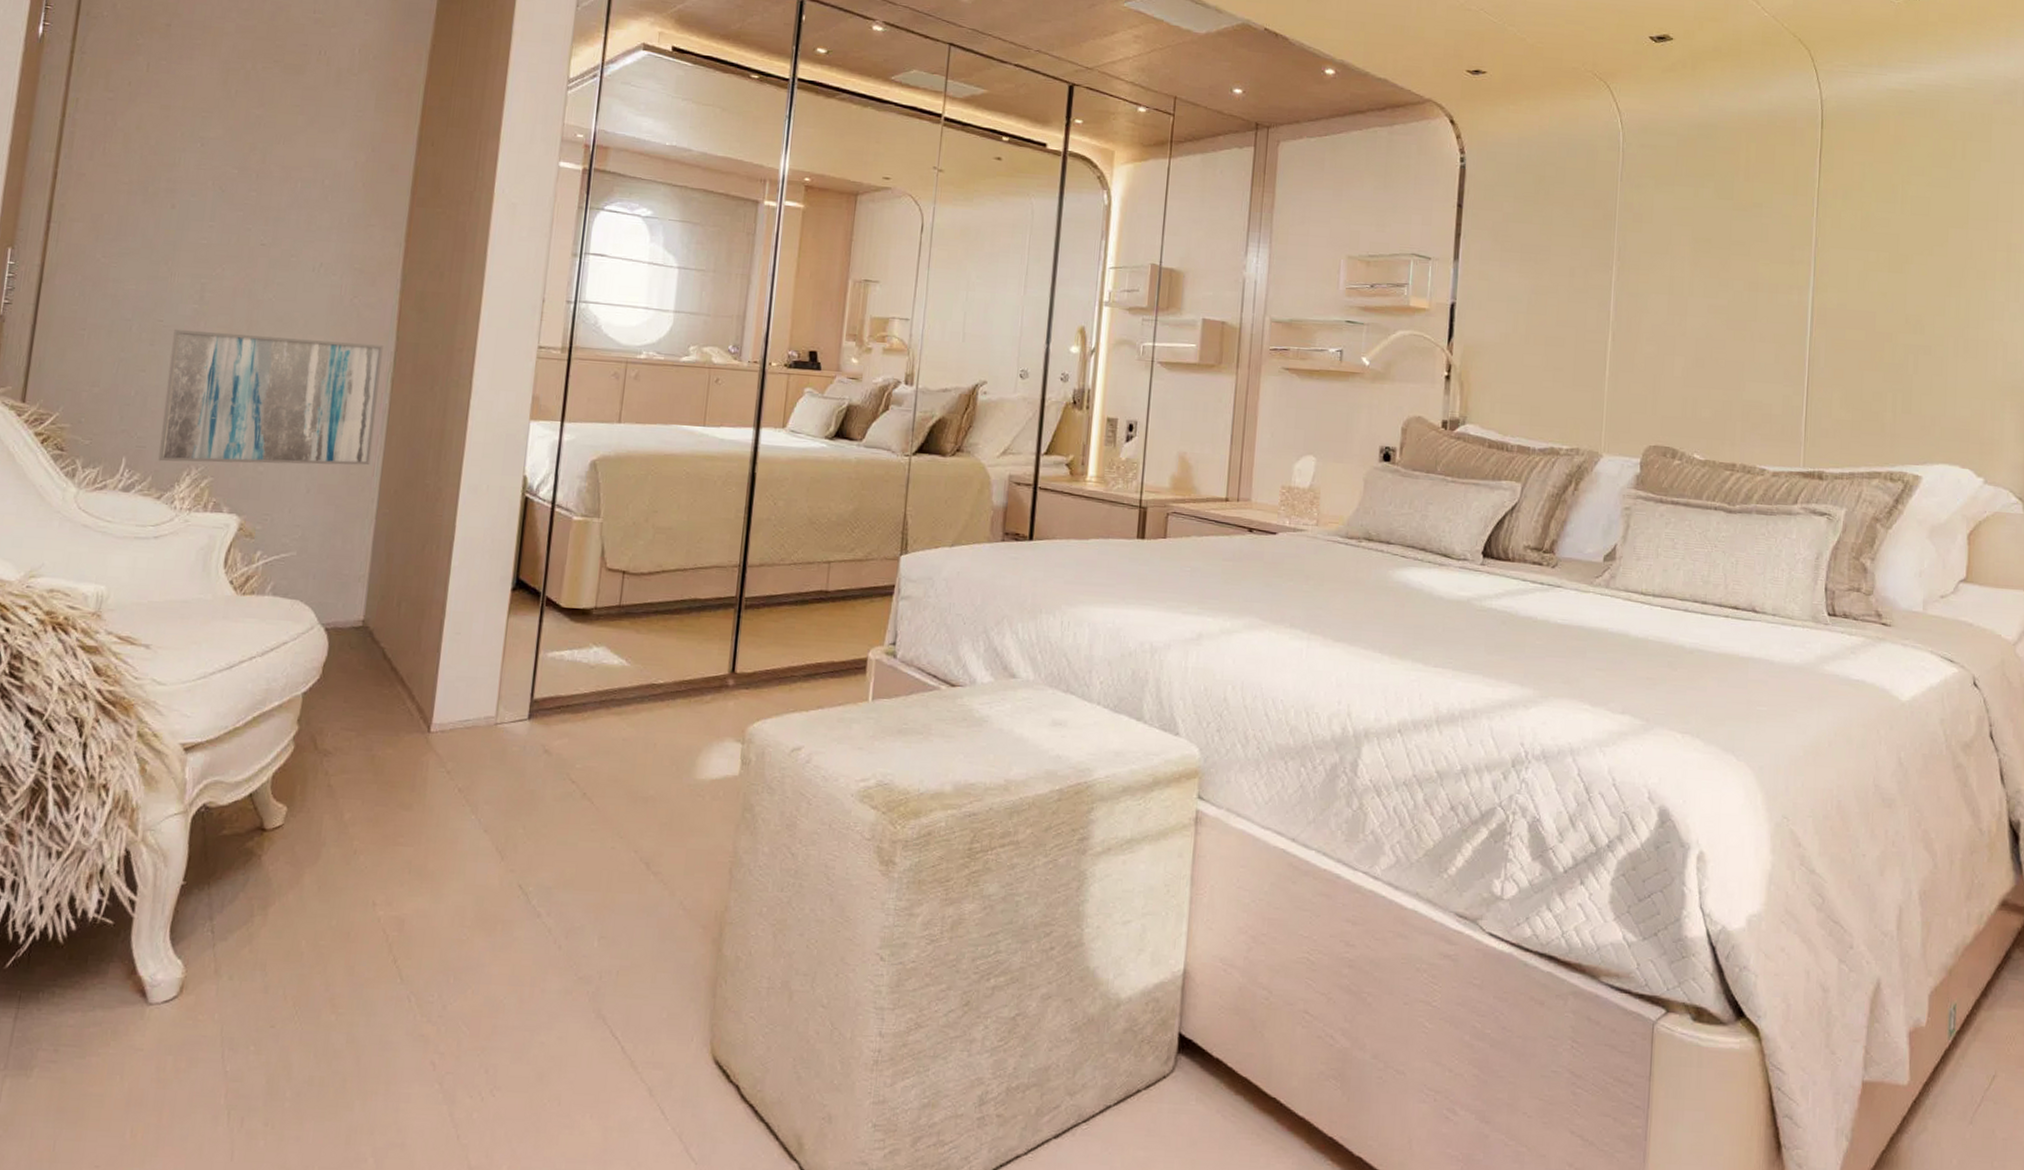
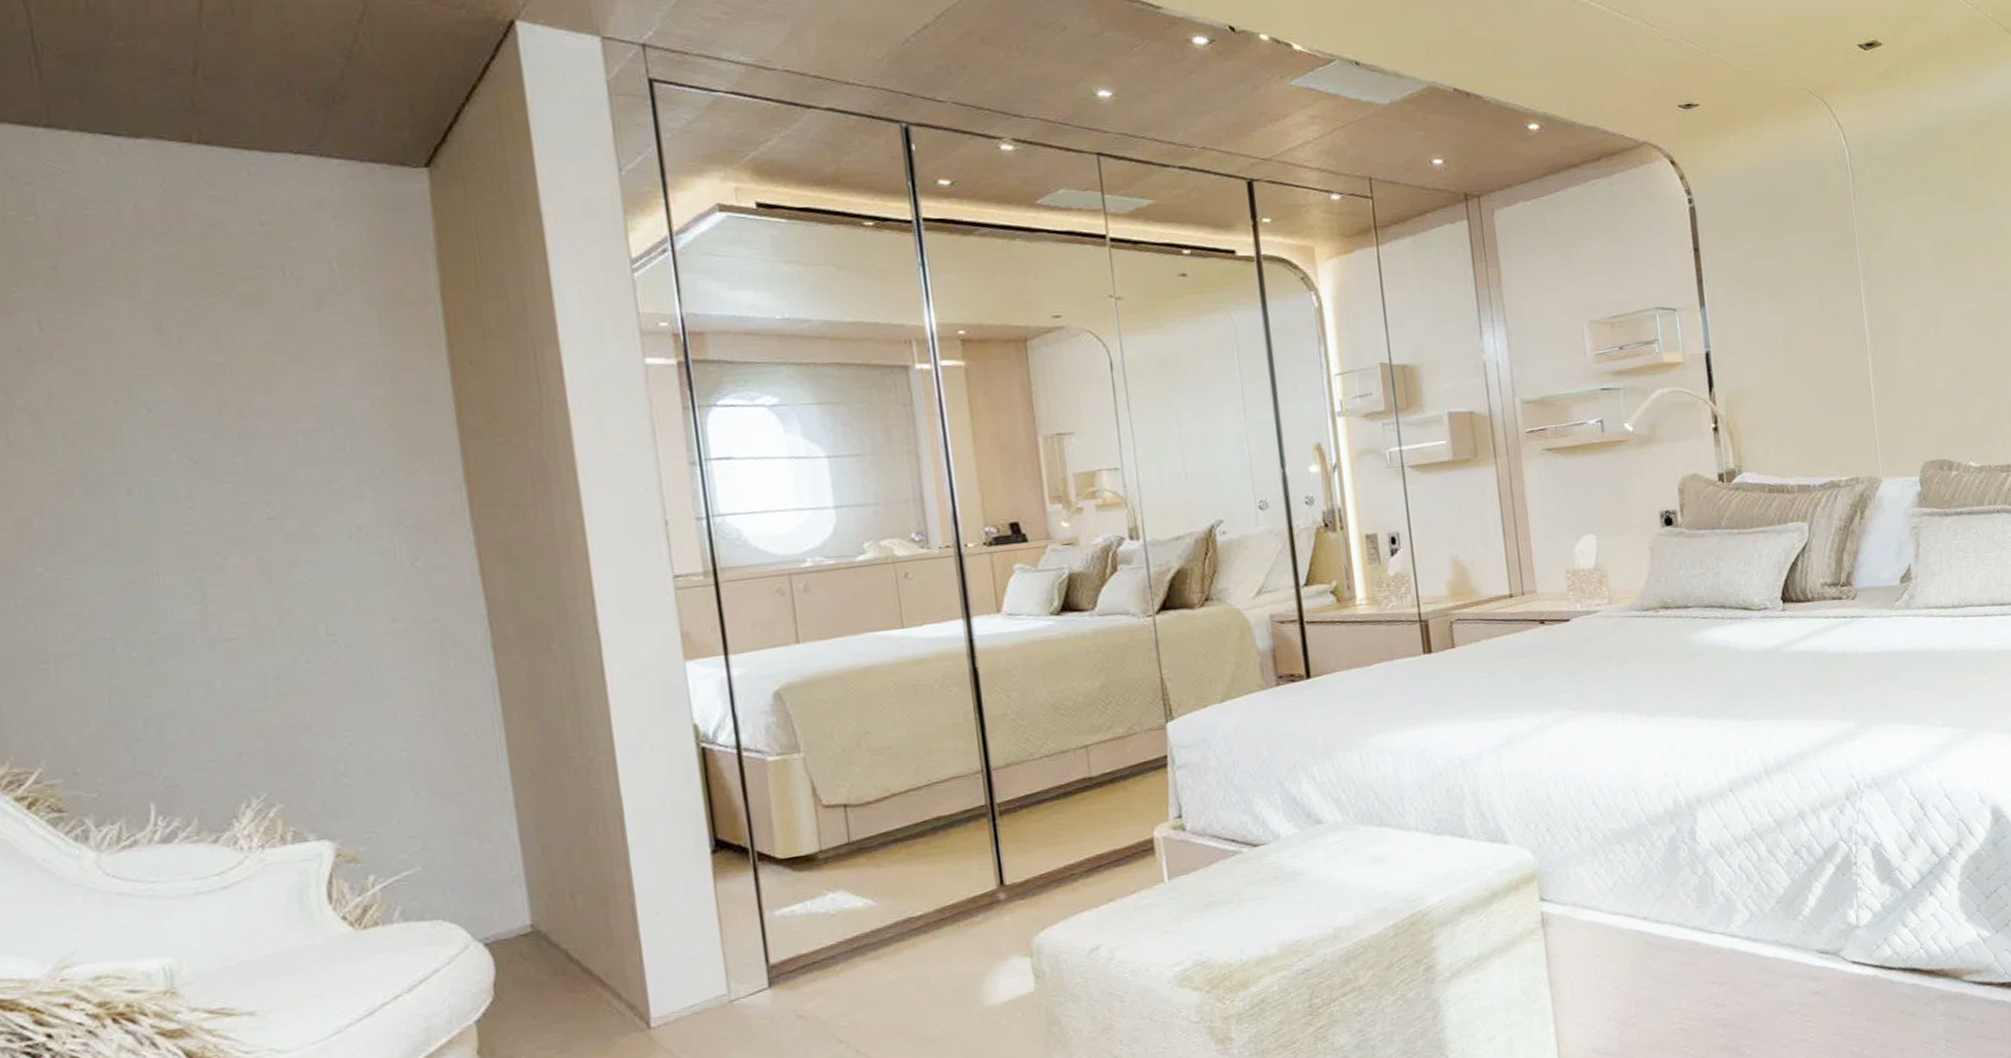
wall art: present [158,328,383,466] -> none [177,609,491,799]

